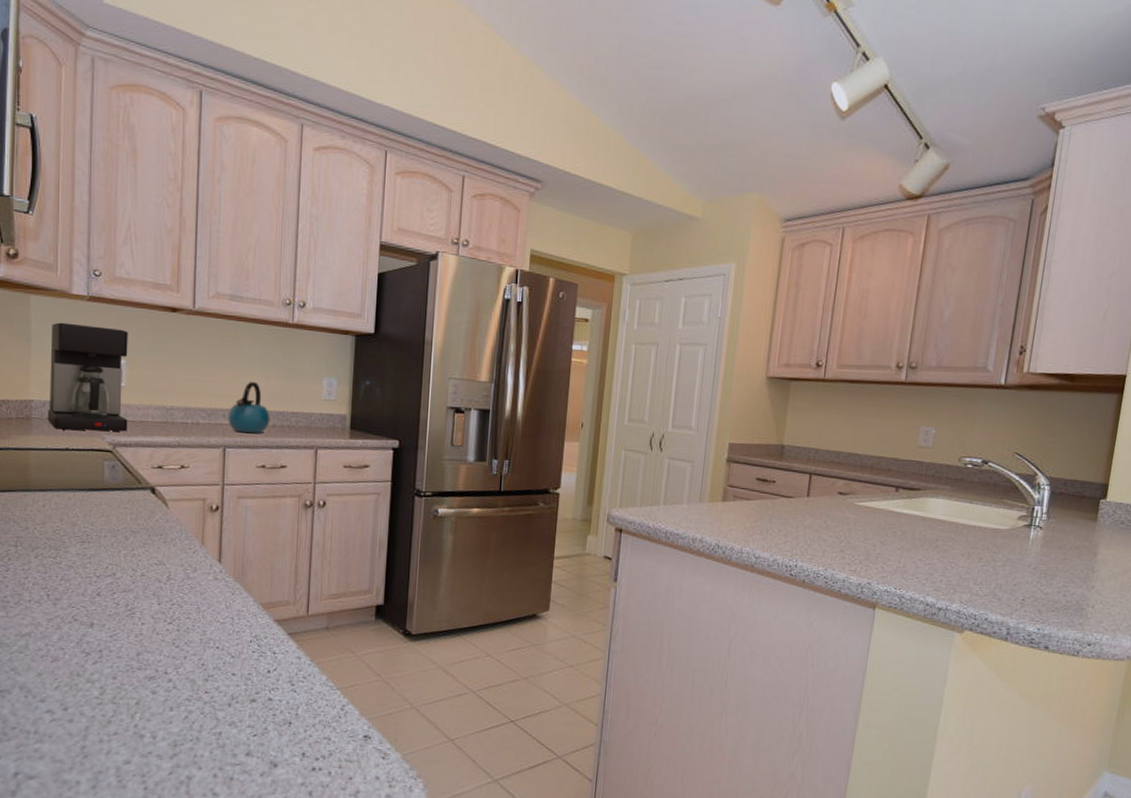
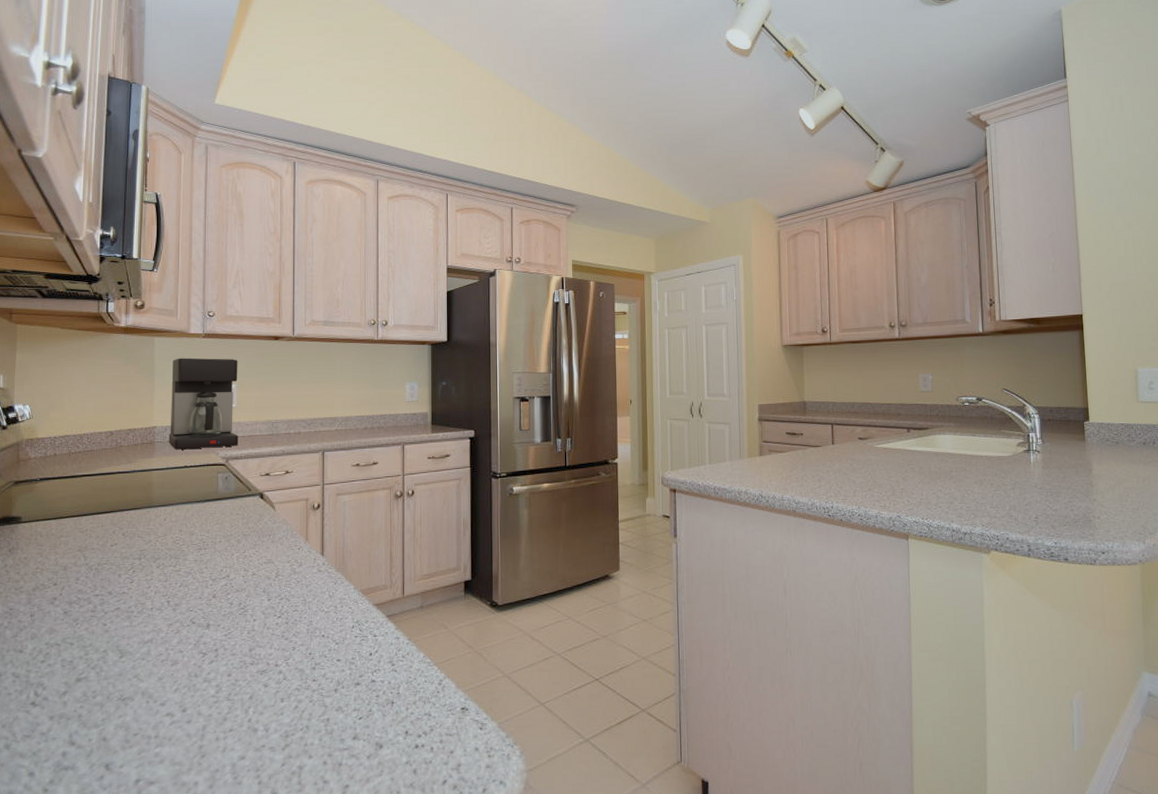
kettle: present [228,381,270,434] -> none [325,391,362,437]

